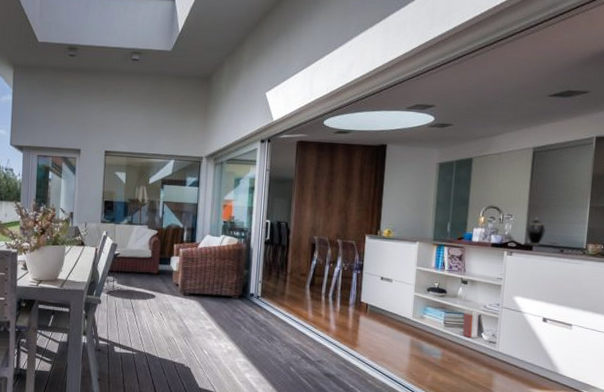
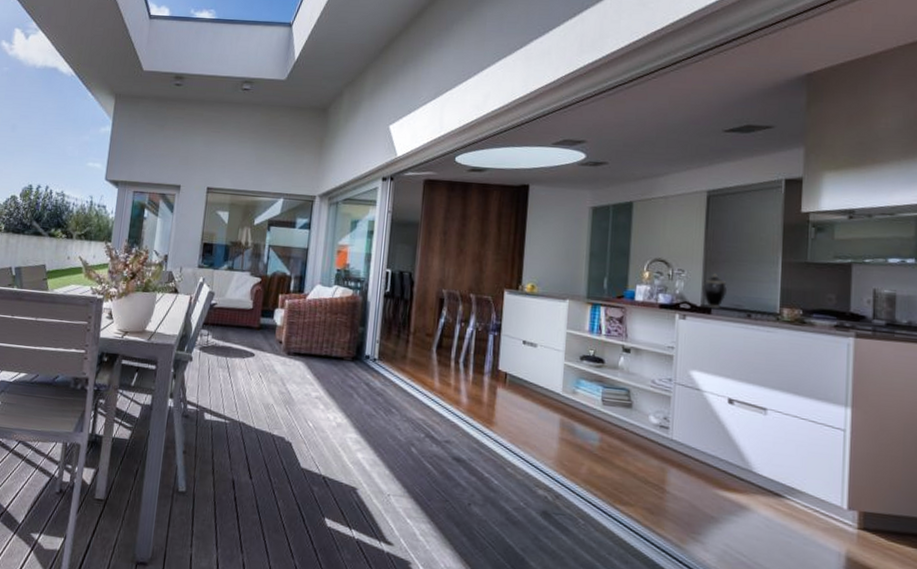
books: present [462,308,485,339] -> none [625,383,654,422]

